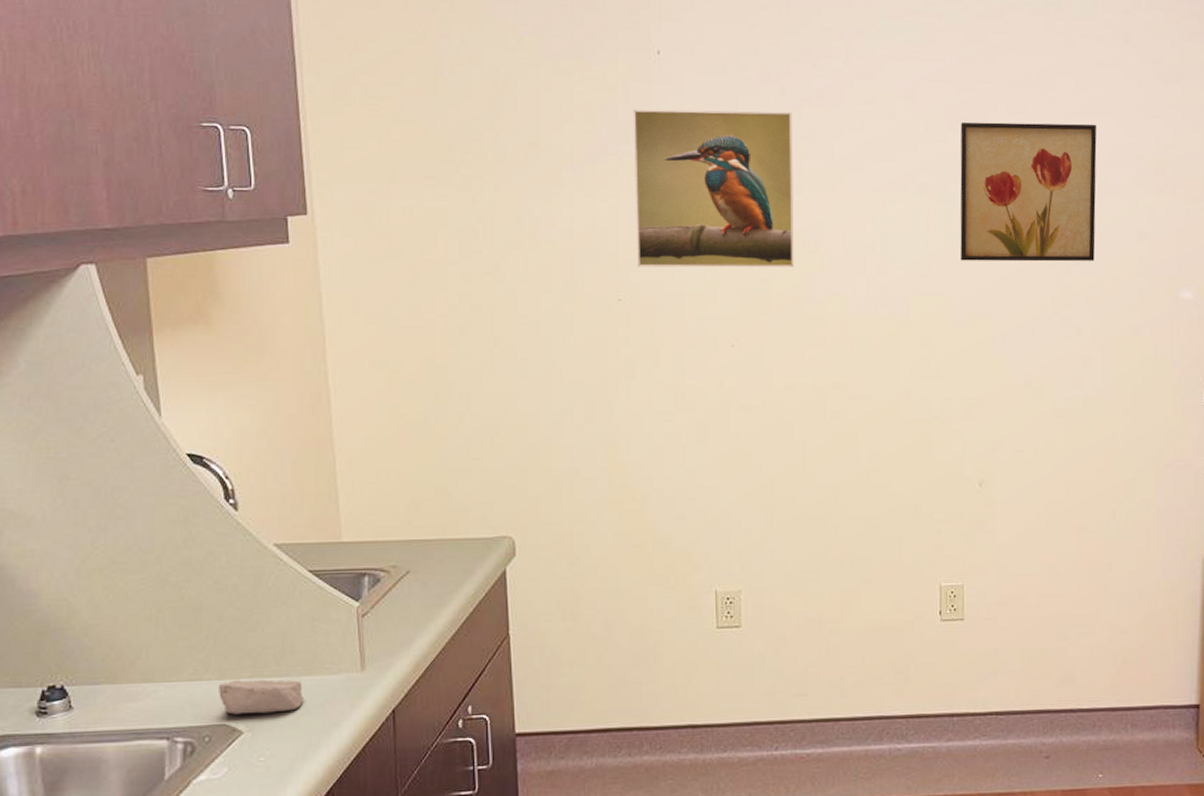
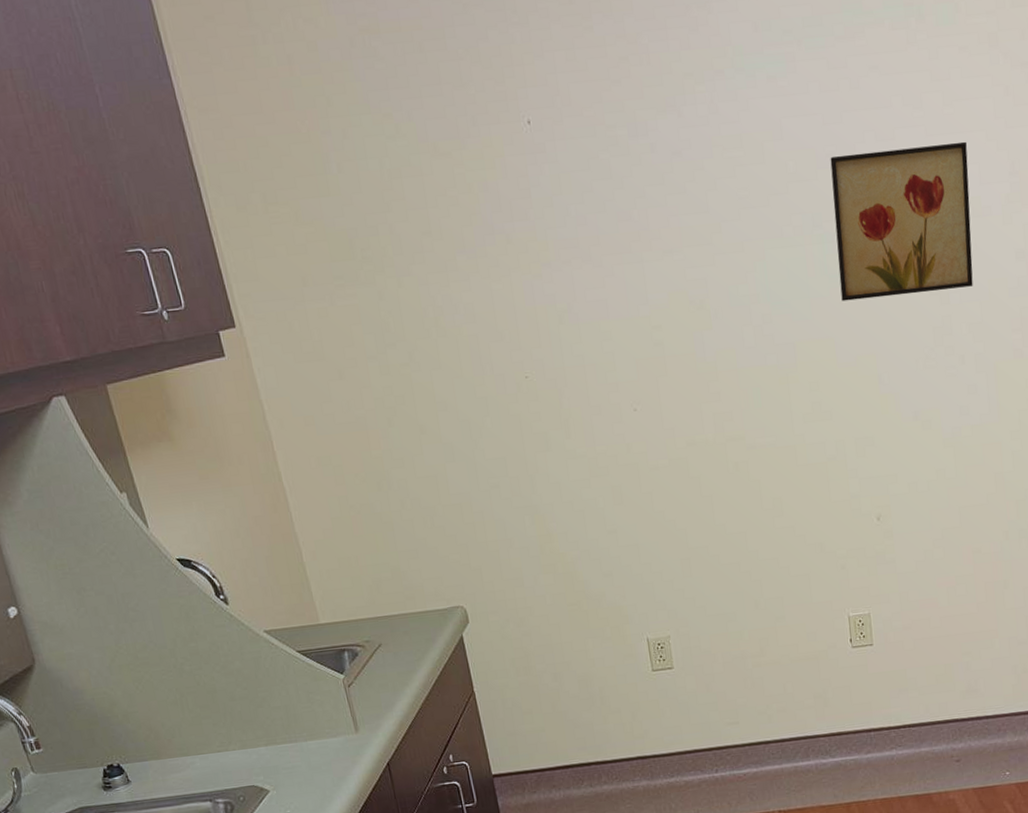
soap bar: present [219,680,304,715] -> none [242,744,313,777]
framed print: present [633,109,794,268] -> none [513,167,683,343]

